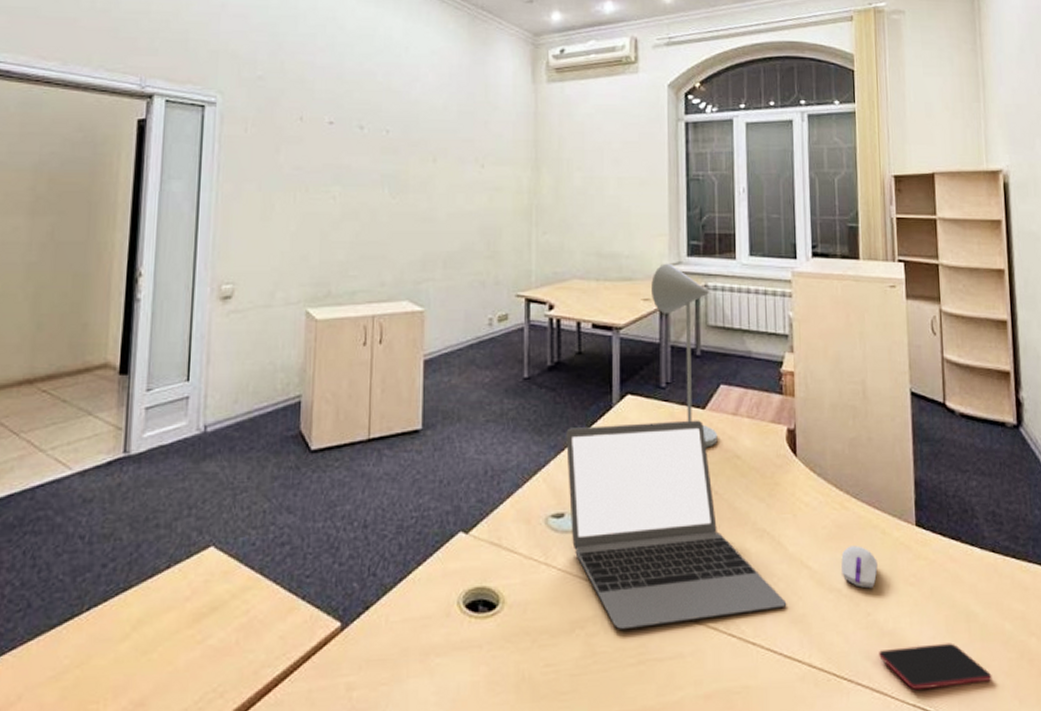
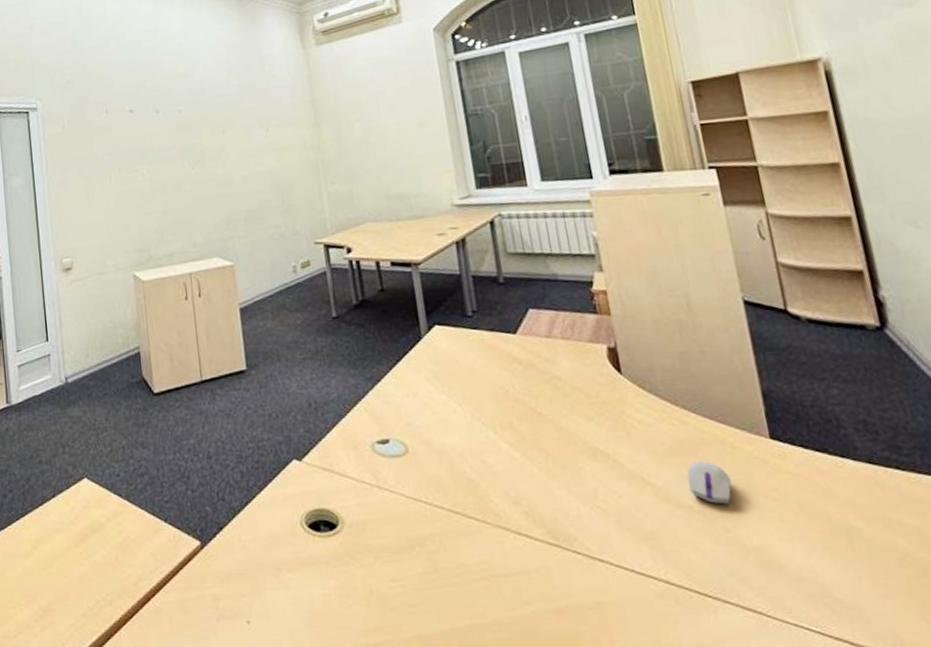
laptop: present [566,420,787,630] -> none [380,344,633,548]
desk lamp: present [651,263,718,448] -> none [443,197,534,371]
smartphone: present [879,643,992,690] -> none [745,560,889,608]

